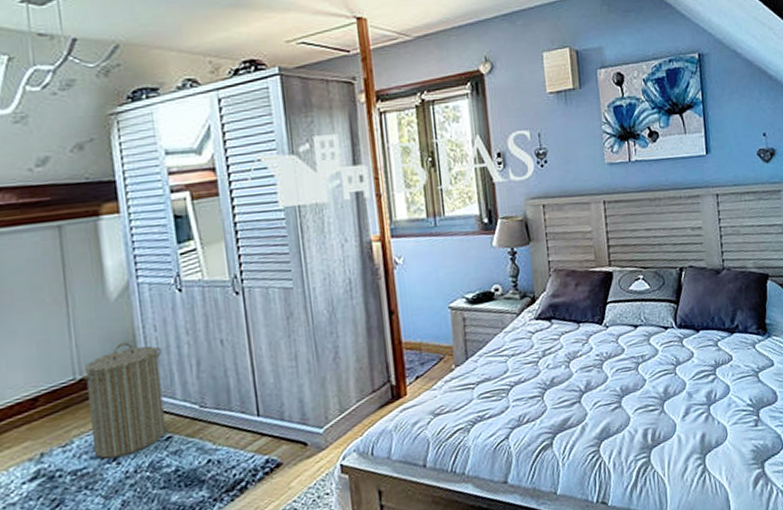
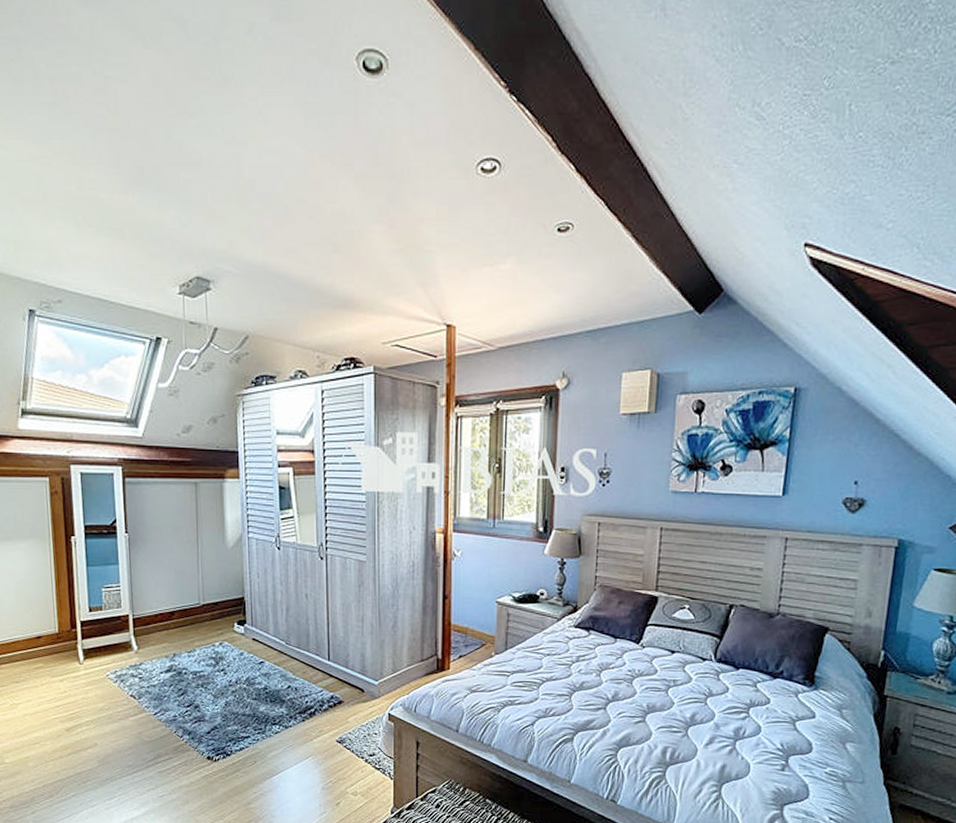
laundry hamper: present [81,342,166,459] -> none [204,582,261,669]

